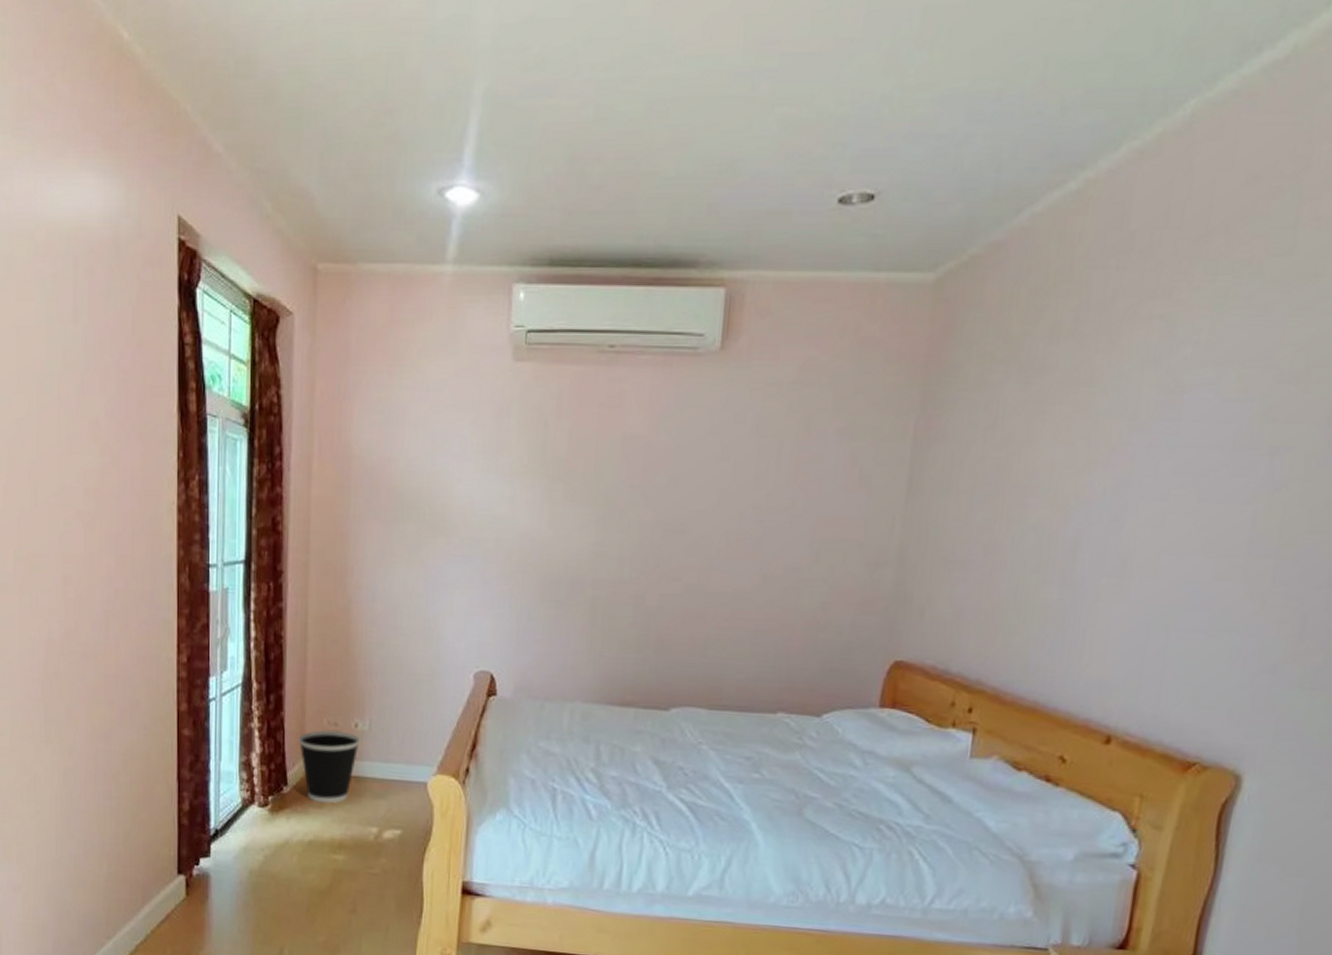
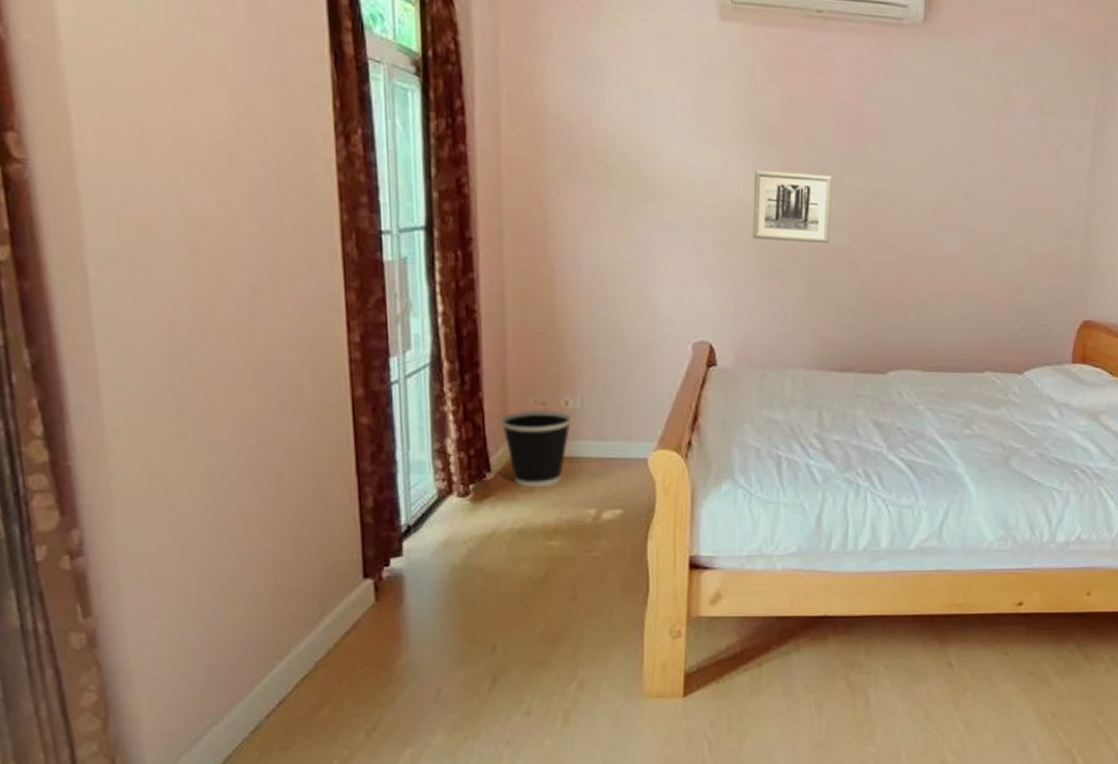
wall art: none [536,504,619,577] -> present [752,170,832,244]

